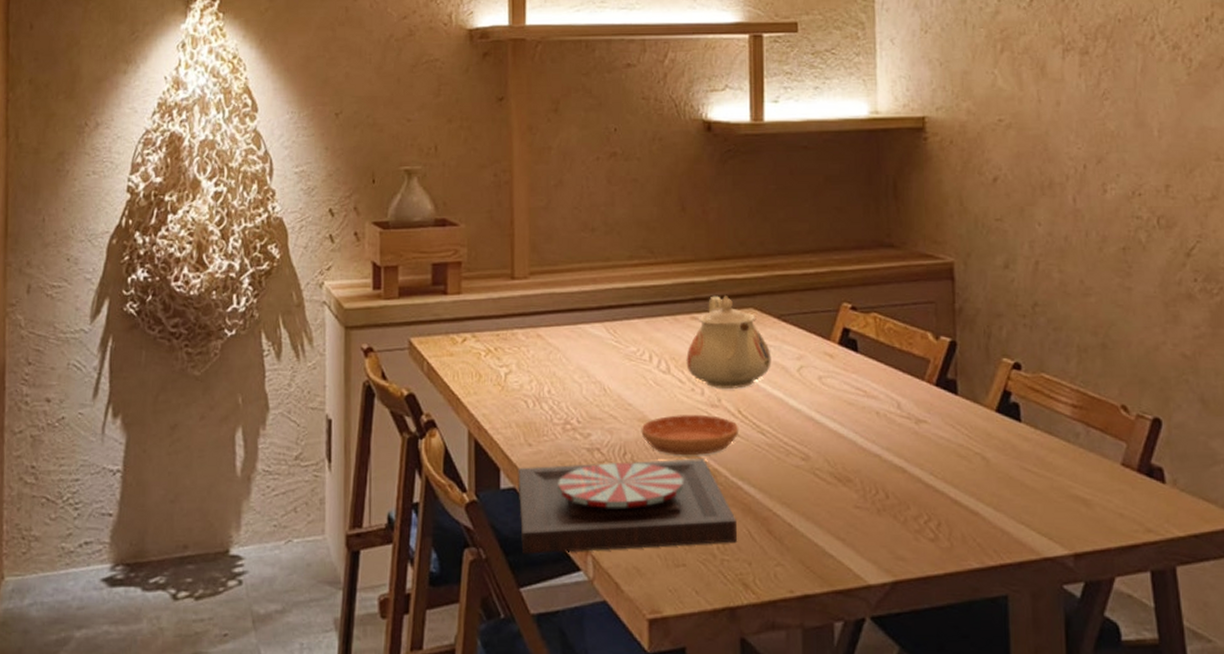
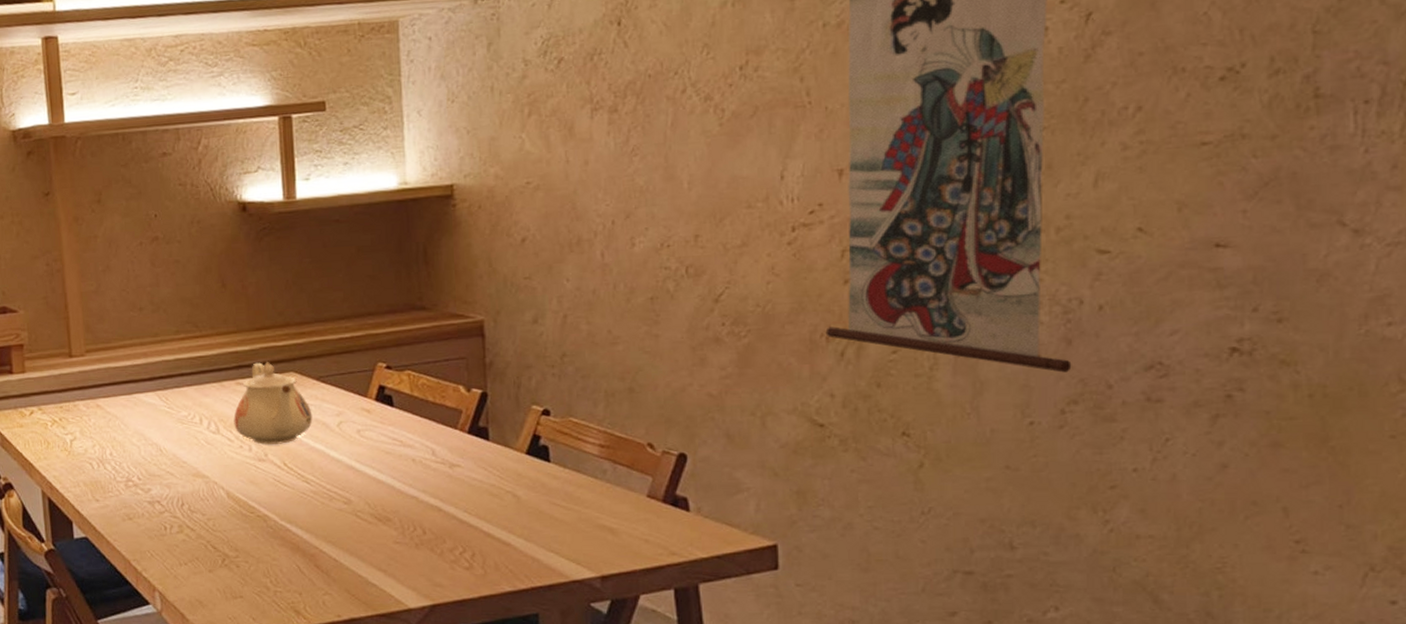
plate: present [518,458,737,554] -> none [88,506,288,592]
saucer: present [641,415,739,456] -> none [196,468,286,504]

